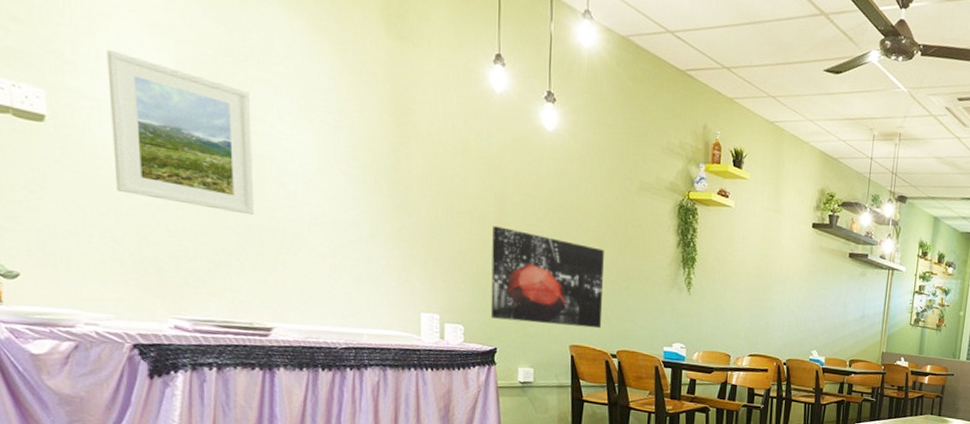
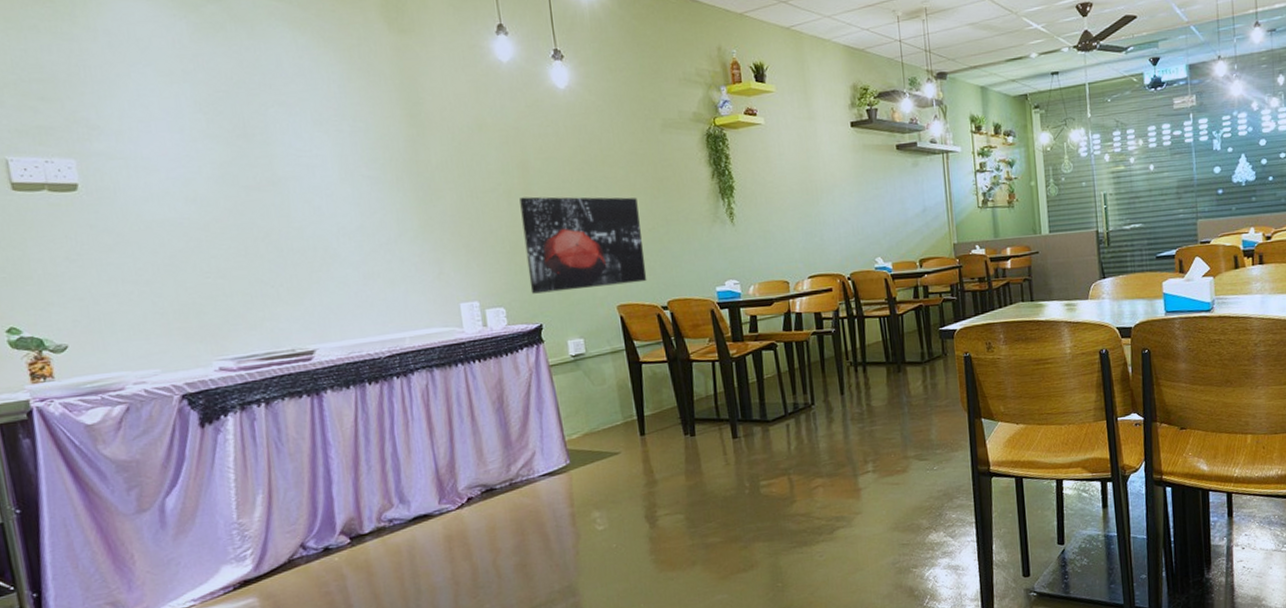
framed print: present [106,49,255,216] -> none [128,106,284,244]

